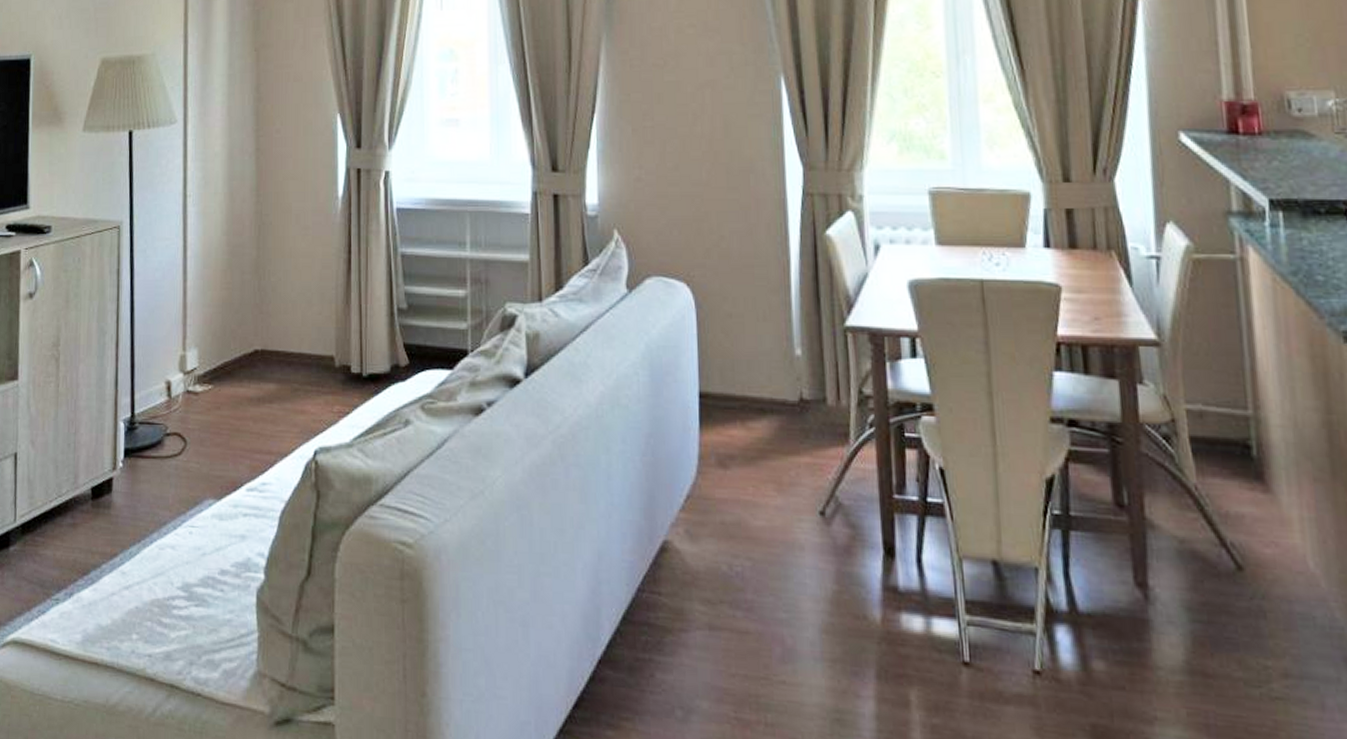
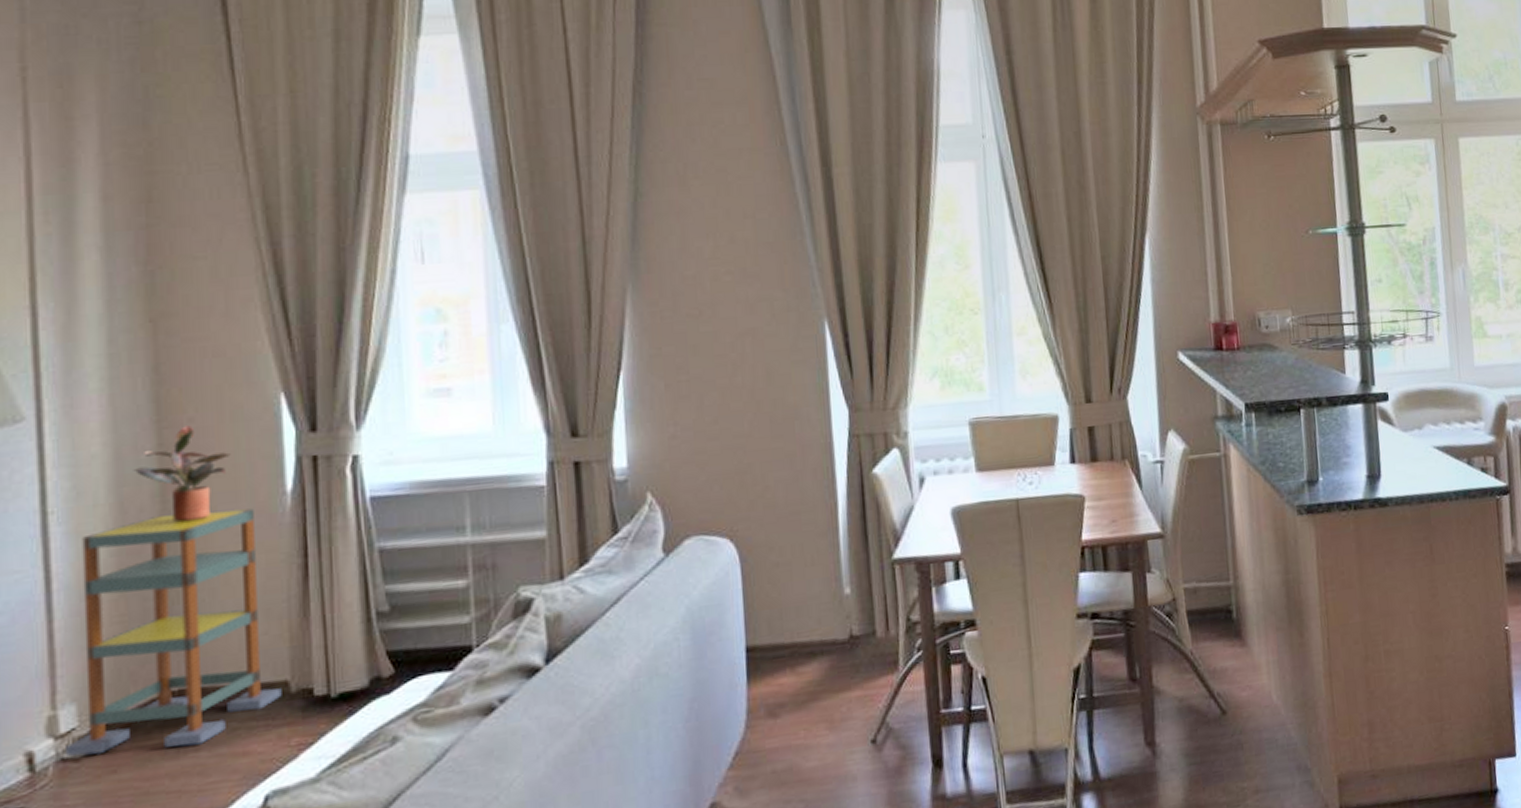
shelving unit: none [189,207,329,398] -> present [64,508,282,756]
potted plant: none [240,135,302,212] -> present [133,425,231,522]

